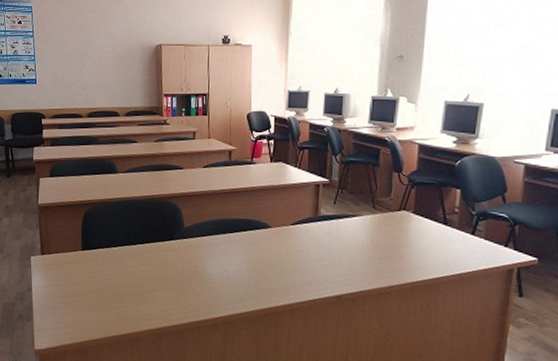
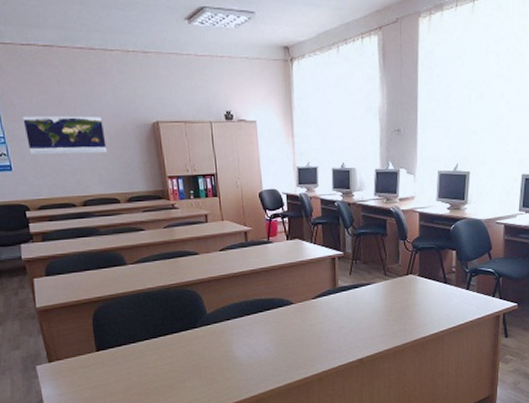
map: none [51,38,115,71] -> present [22,115,107,154]

